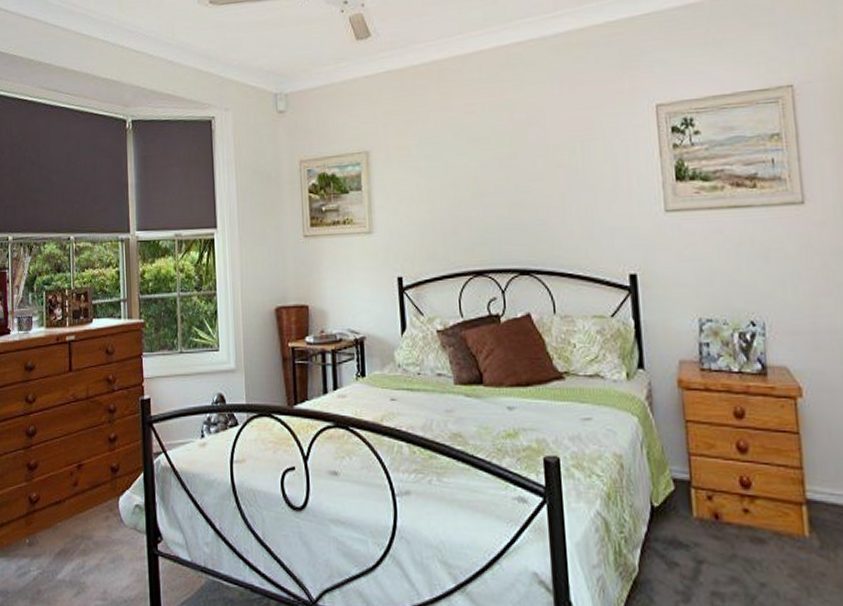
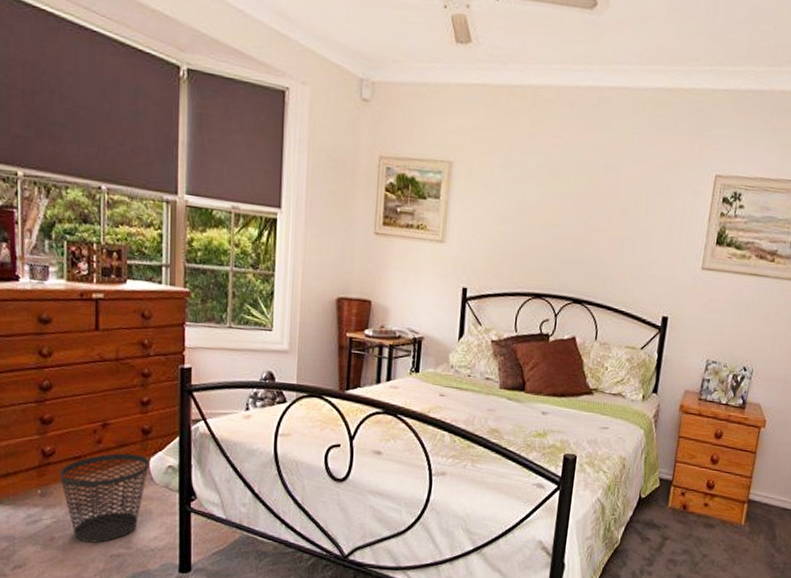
wastebasket: none [43,494,119,595] -> present [59,453,149,543]

